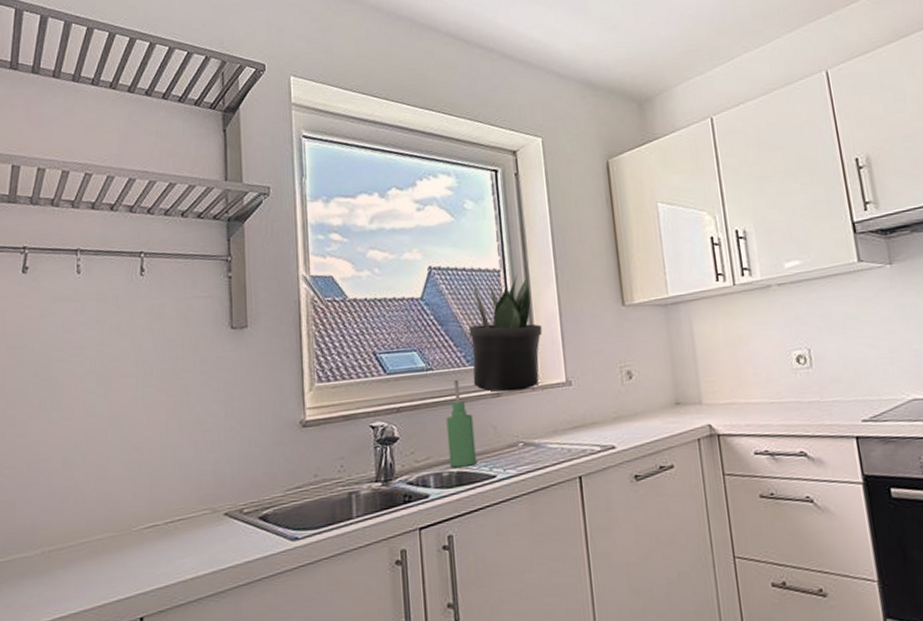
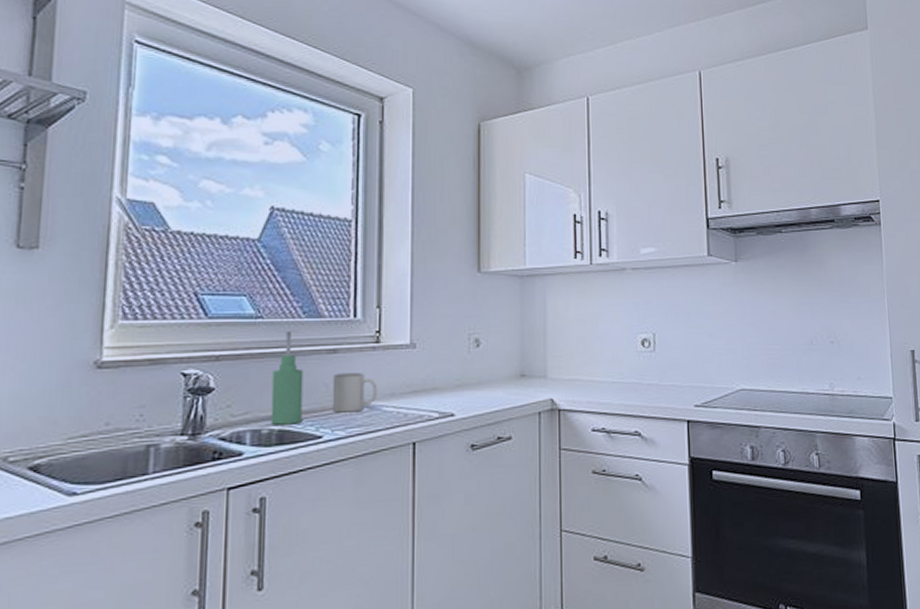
planter: present [469,273,543,392] -> none [308,219,391,349]
mug: none [499,413,542,453] -> present [332,373,378,413]

